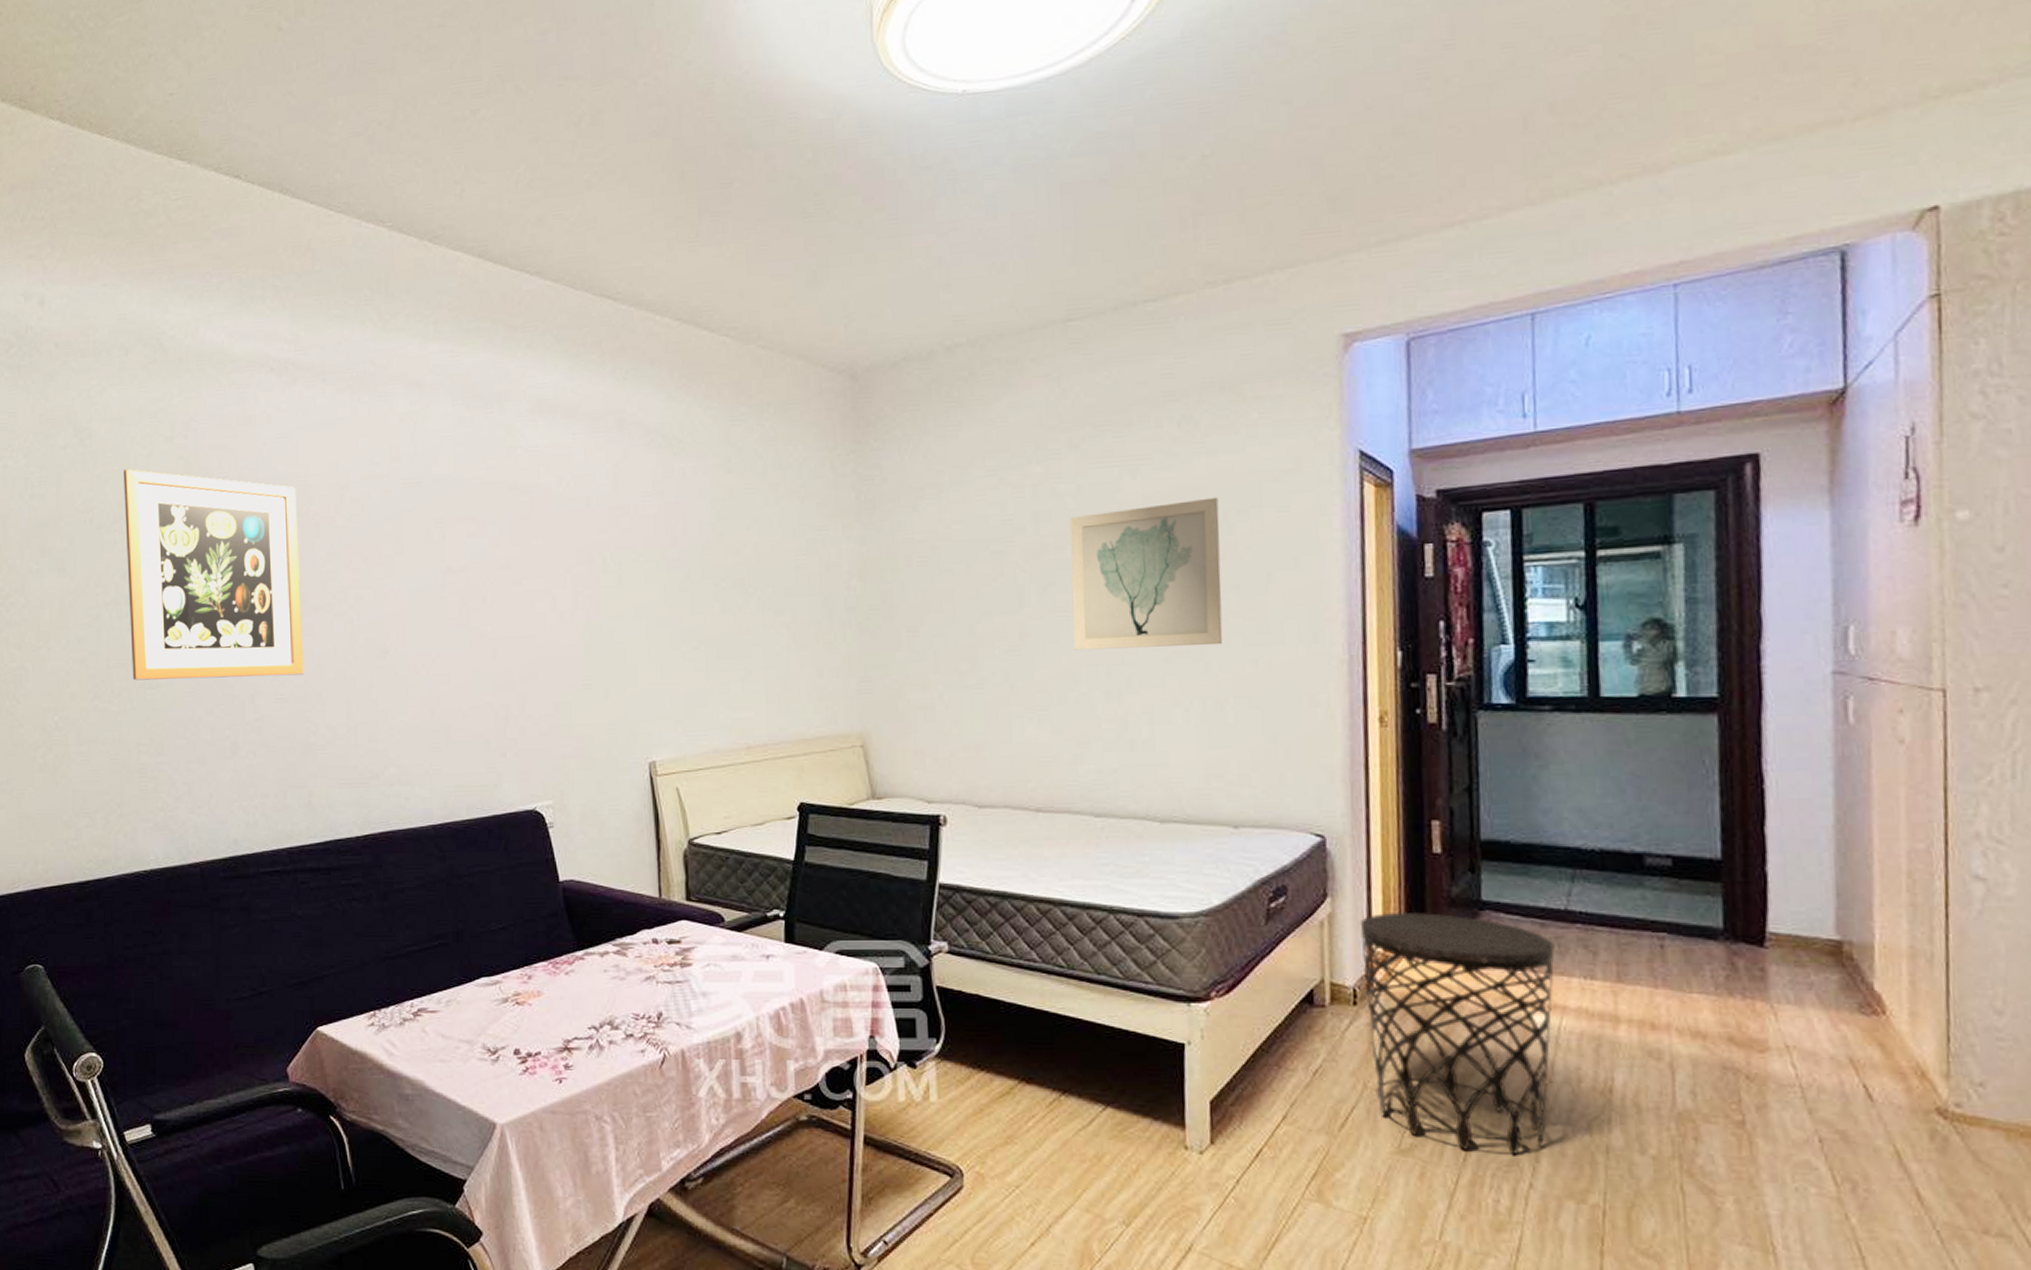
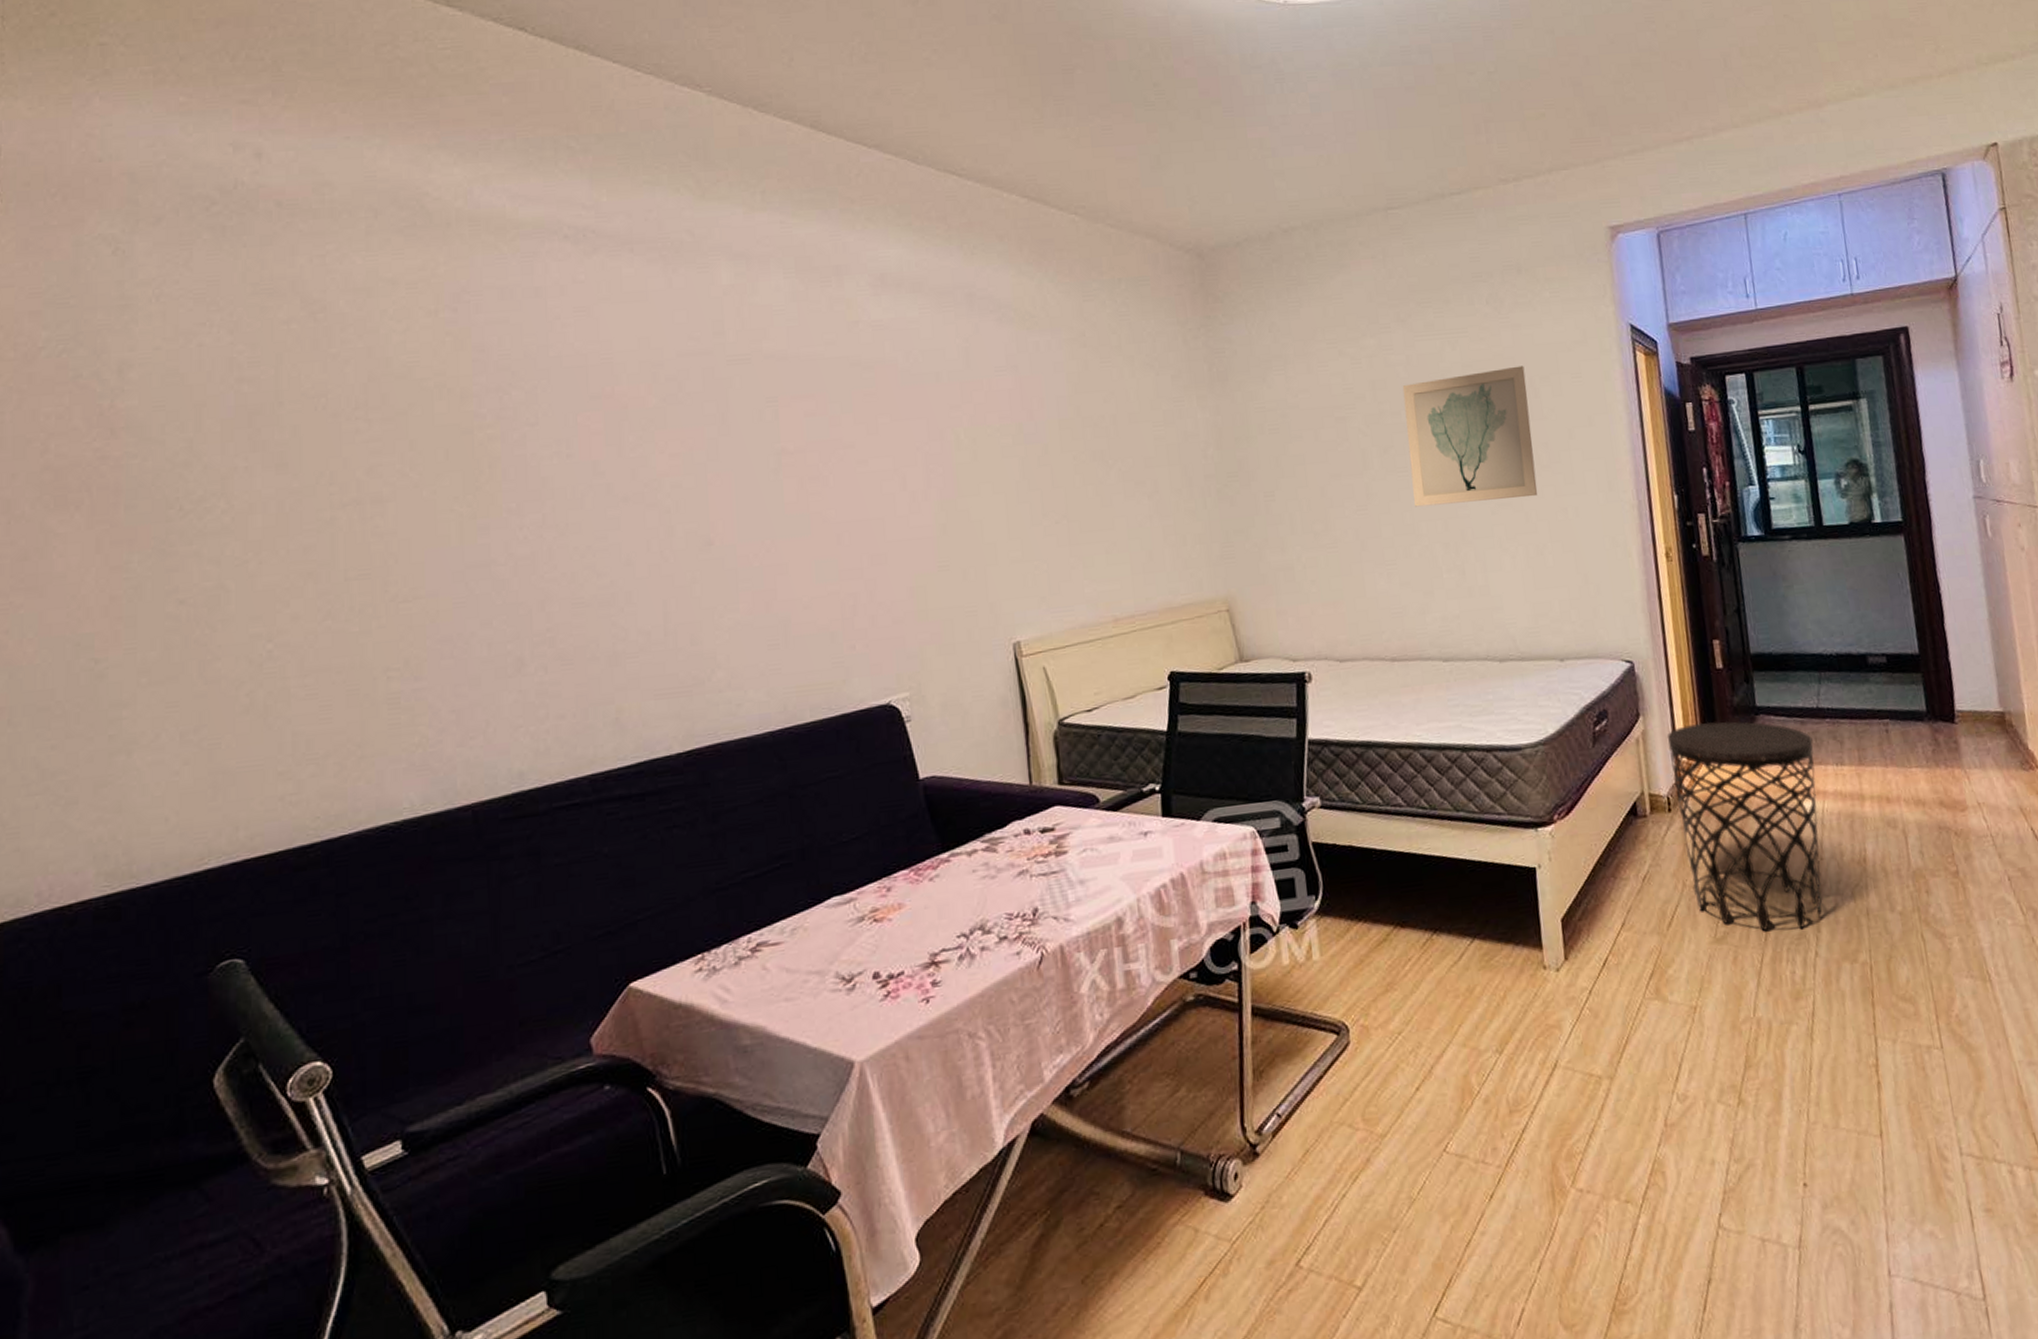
wall art: present [124,469,304,681] -> none [370,347,609,594]

